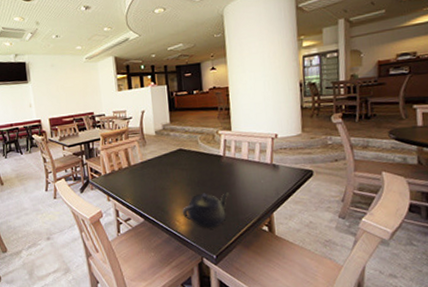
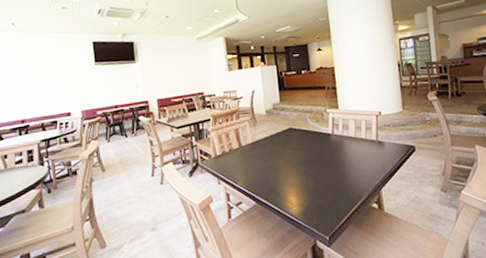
teapot: present [182,192,229,228] -> none [294,170,339,209]

